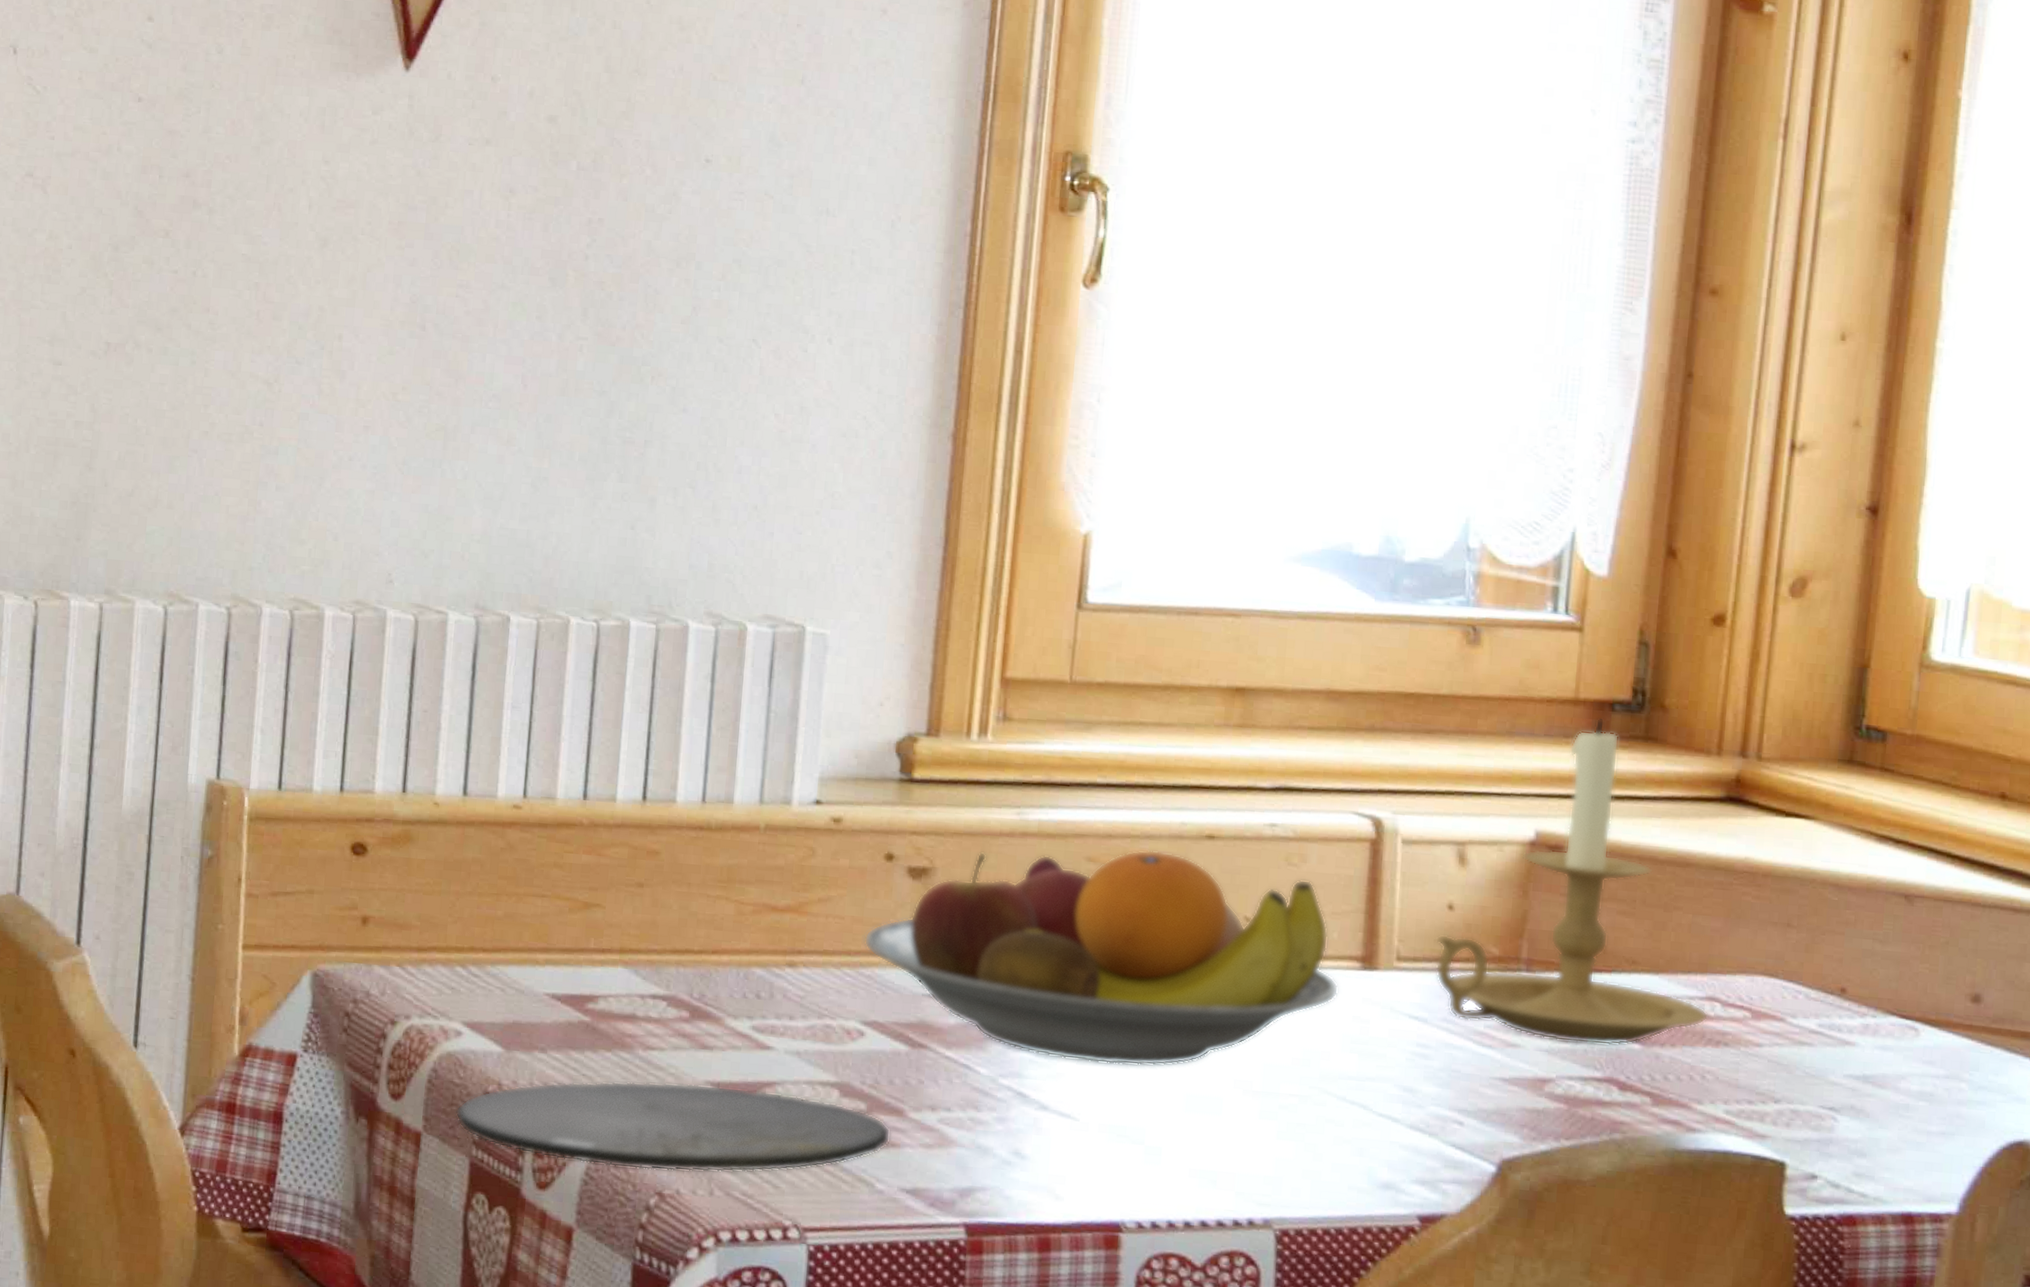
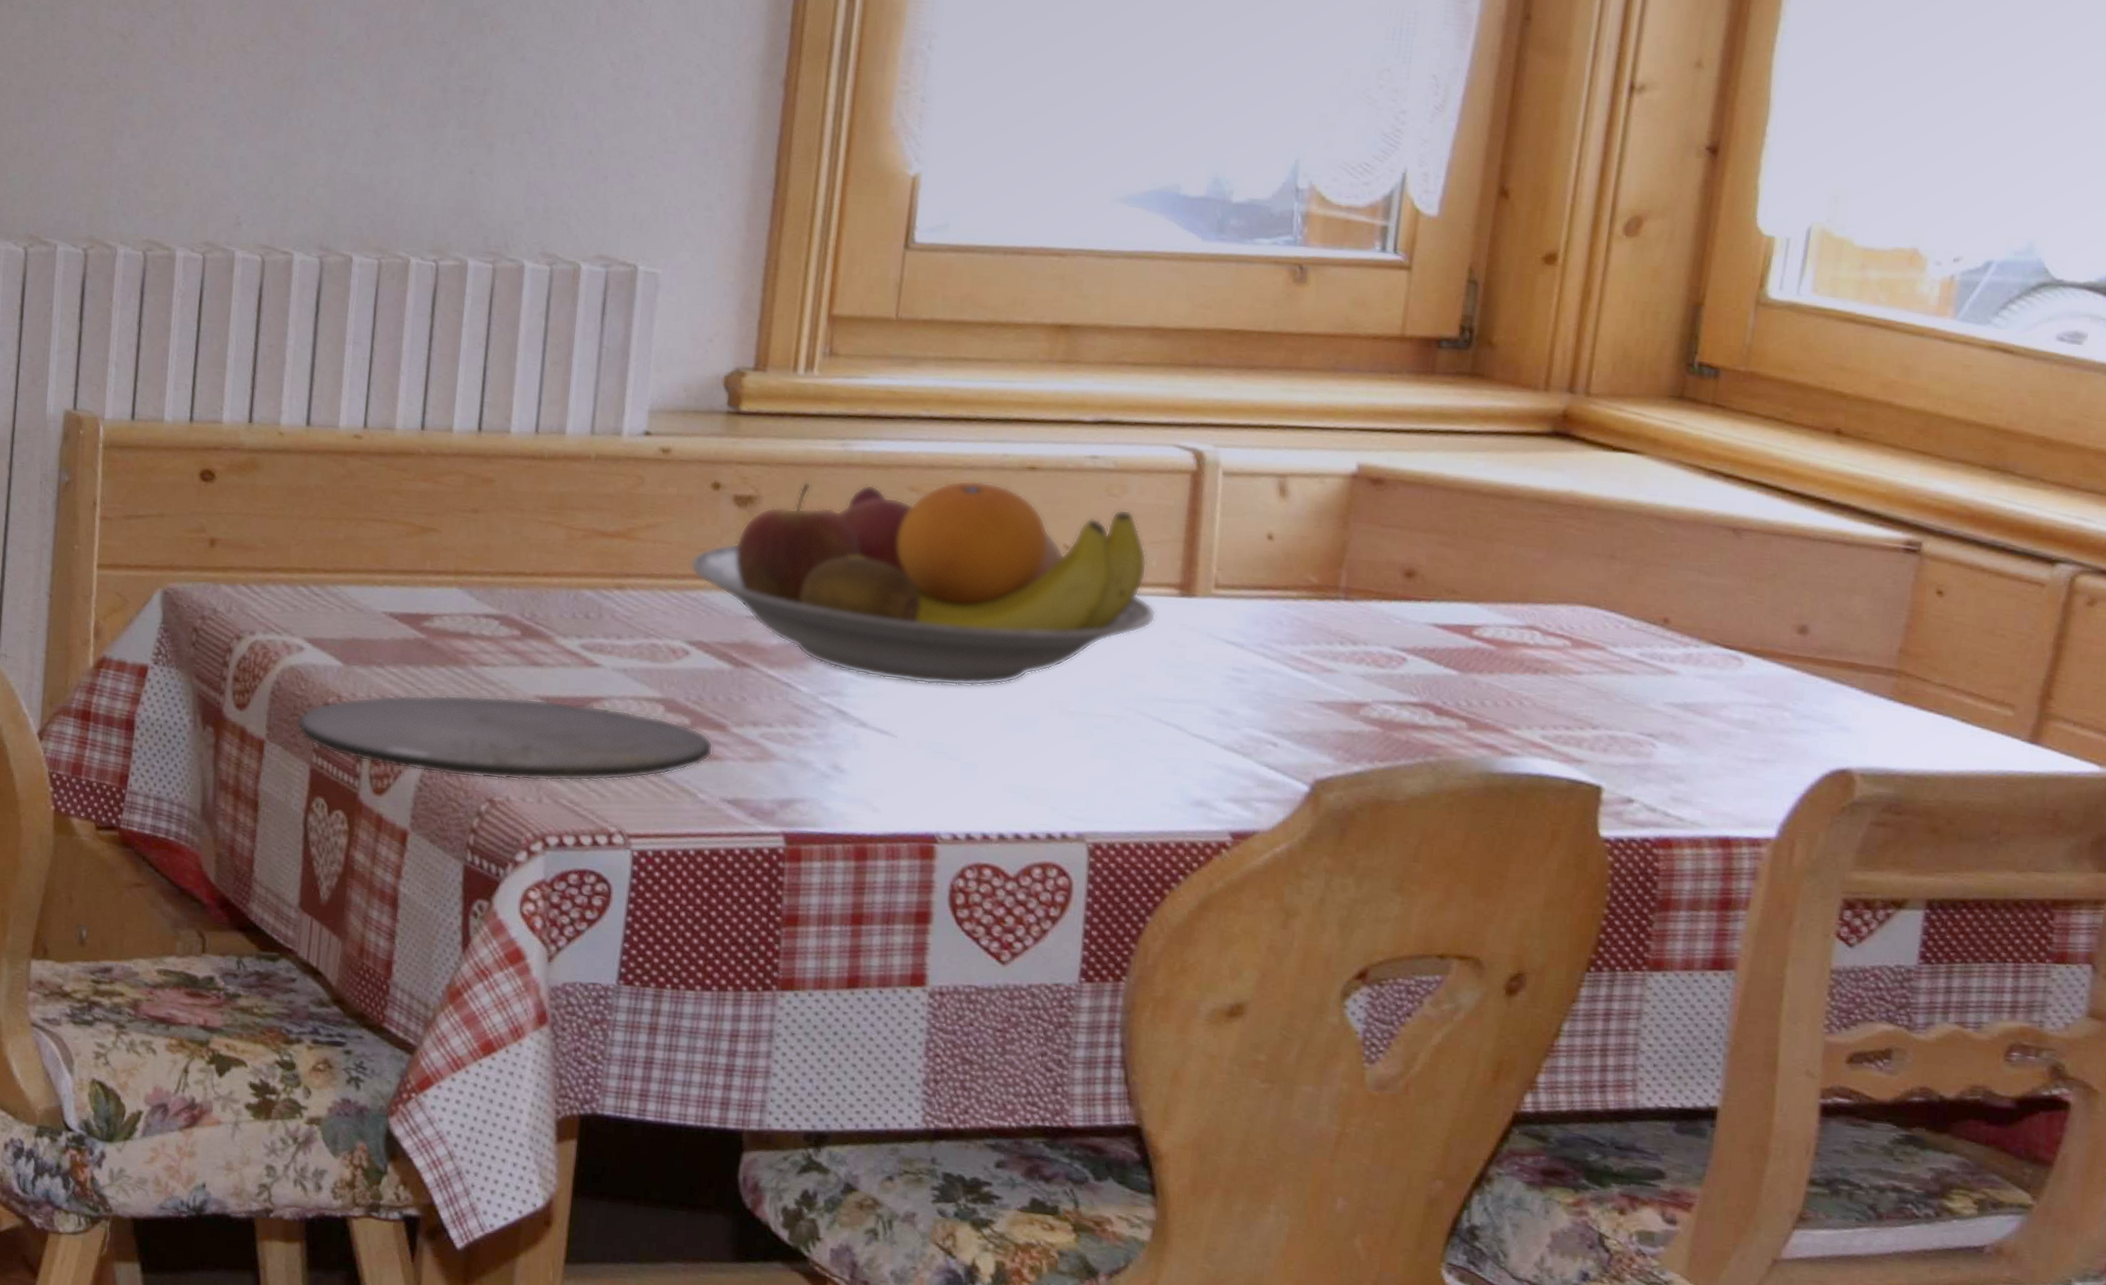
candle holder: present [1435,718,1708,1046] -> none [1253,354,1527,672]

